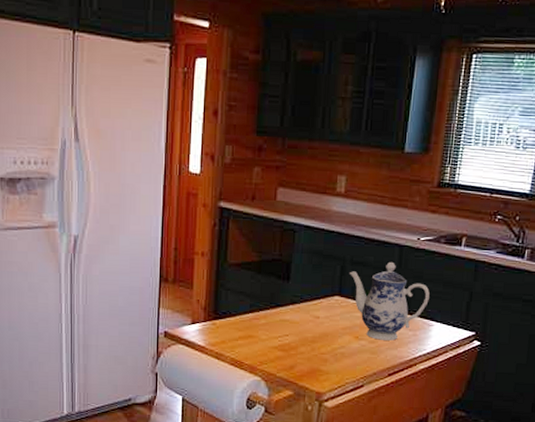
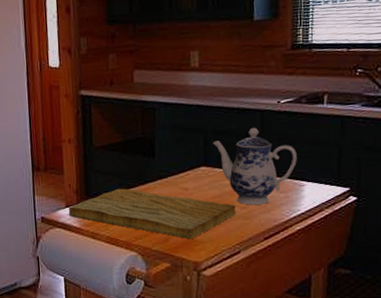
cutting board: none [194,309,365,369] -> present [68,188,236,240]

